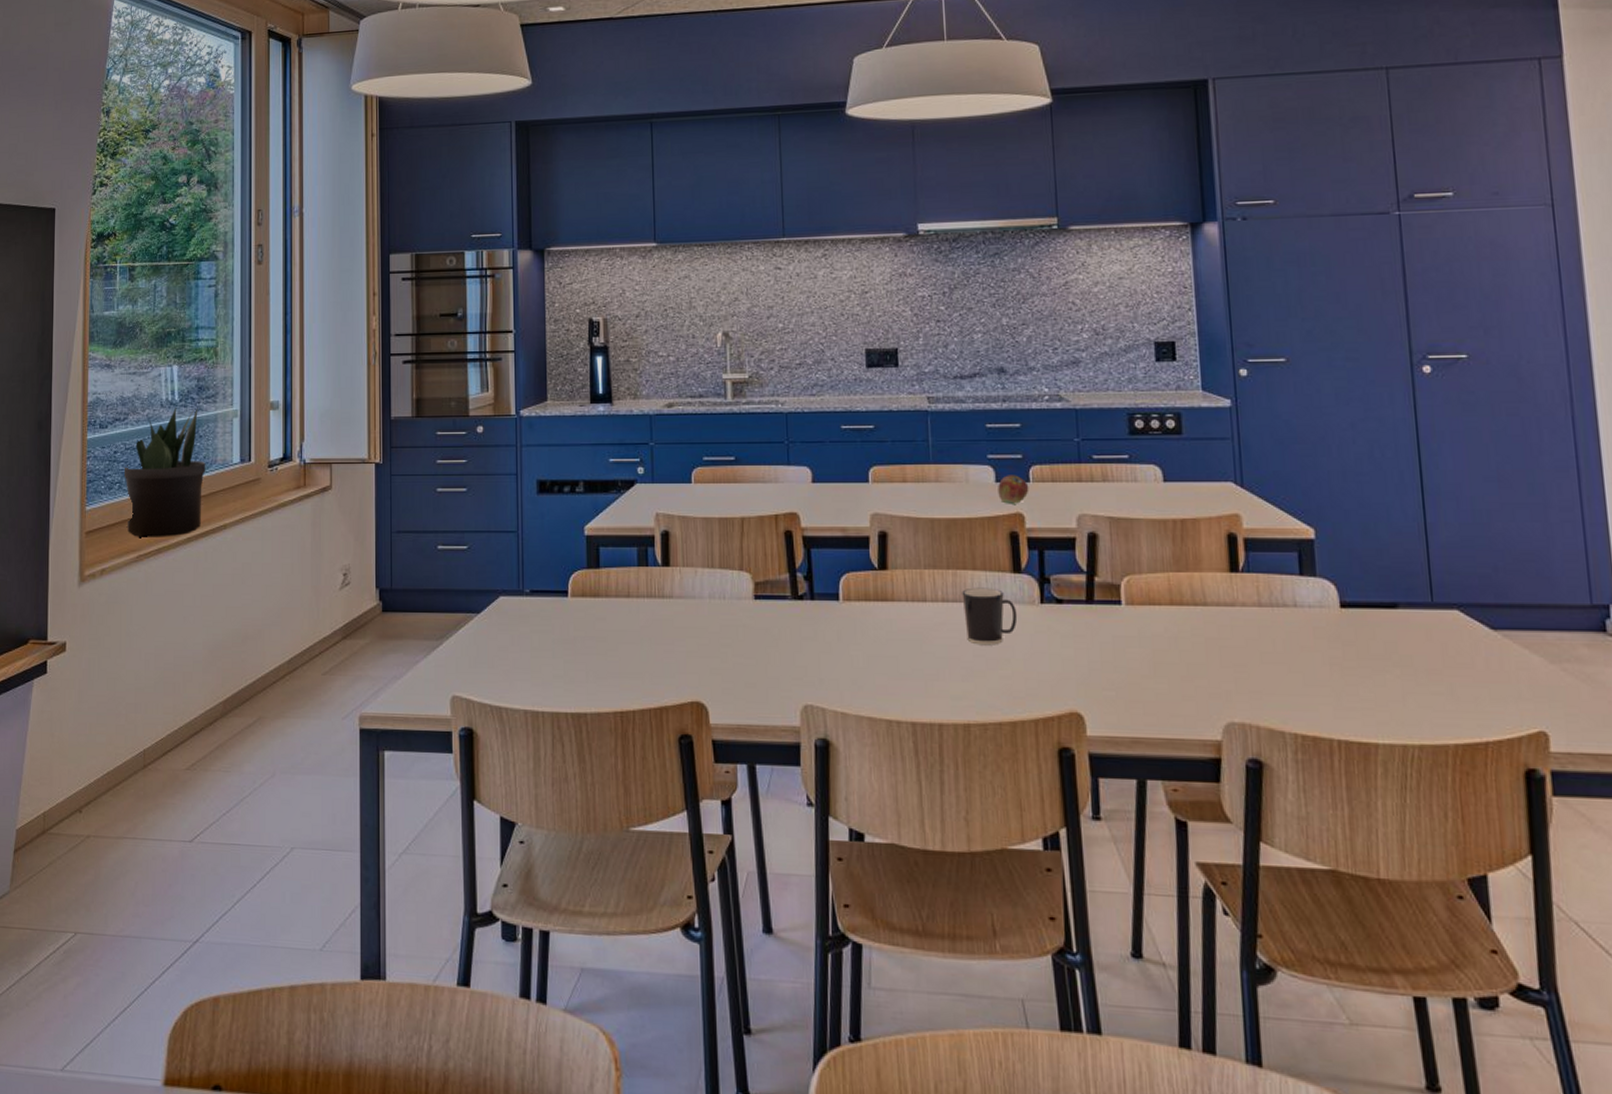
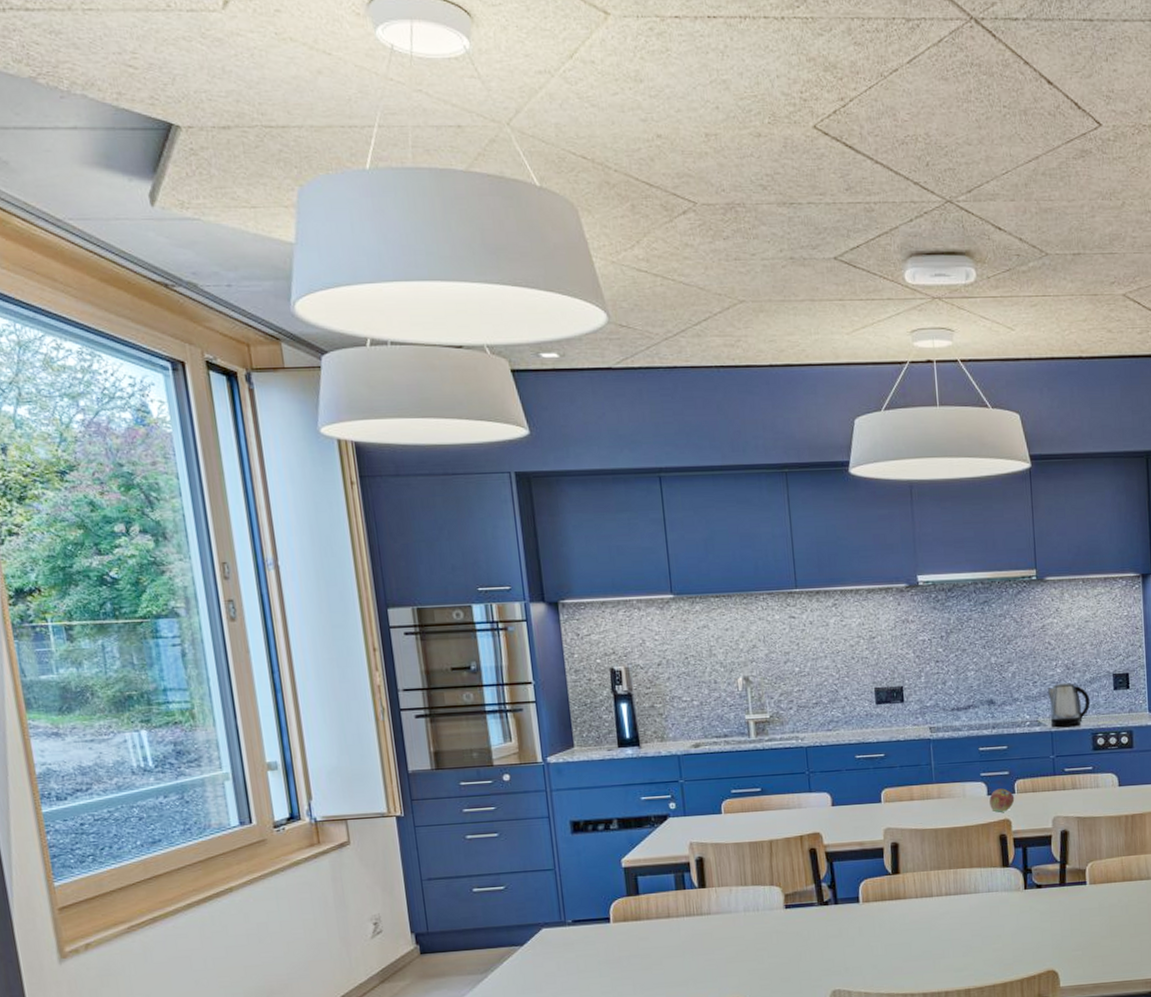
planter: present [124,407,206,539] -> none [95,773,202,909]
mug: present [962,587,1018,645] -> none [961,880,1007,927]
kettle: none [1070,351,1126,406] -> present [1047,683,1091,728]

